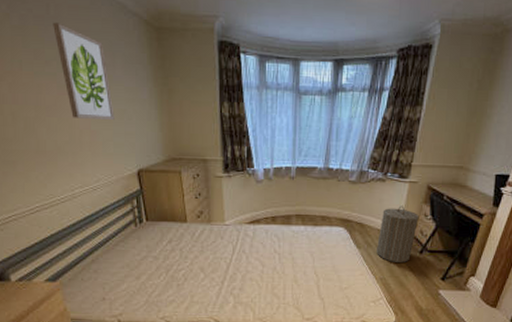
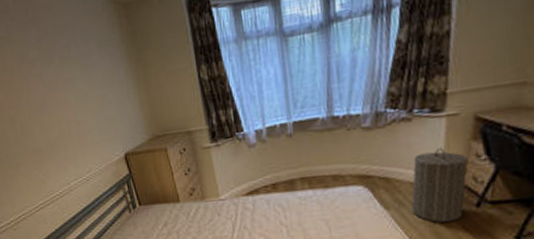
wall art: present [53,22,114,120] -> none [32,23,97,113]

